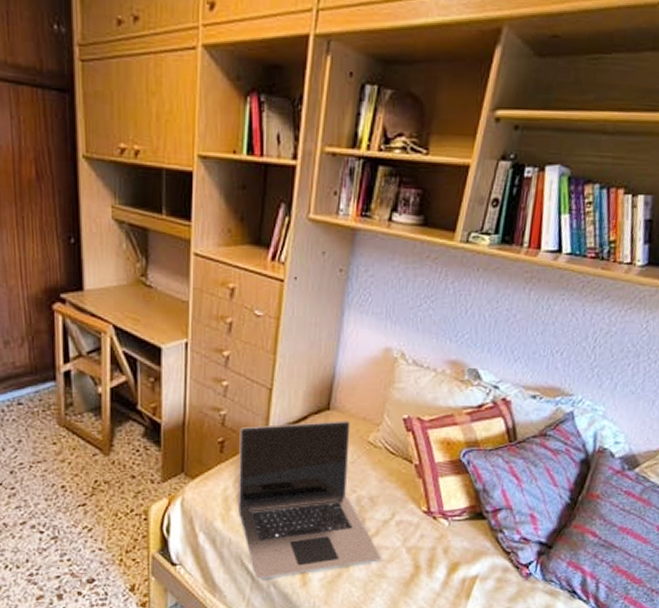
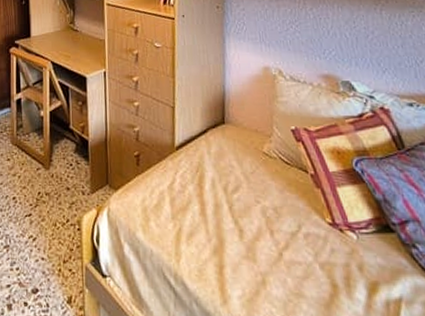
laptop: present [237,420,380,580] -> none [151,133,295,295]

